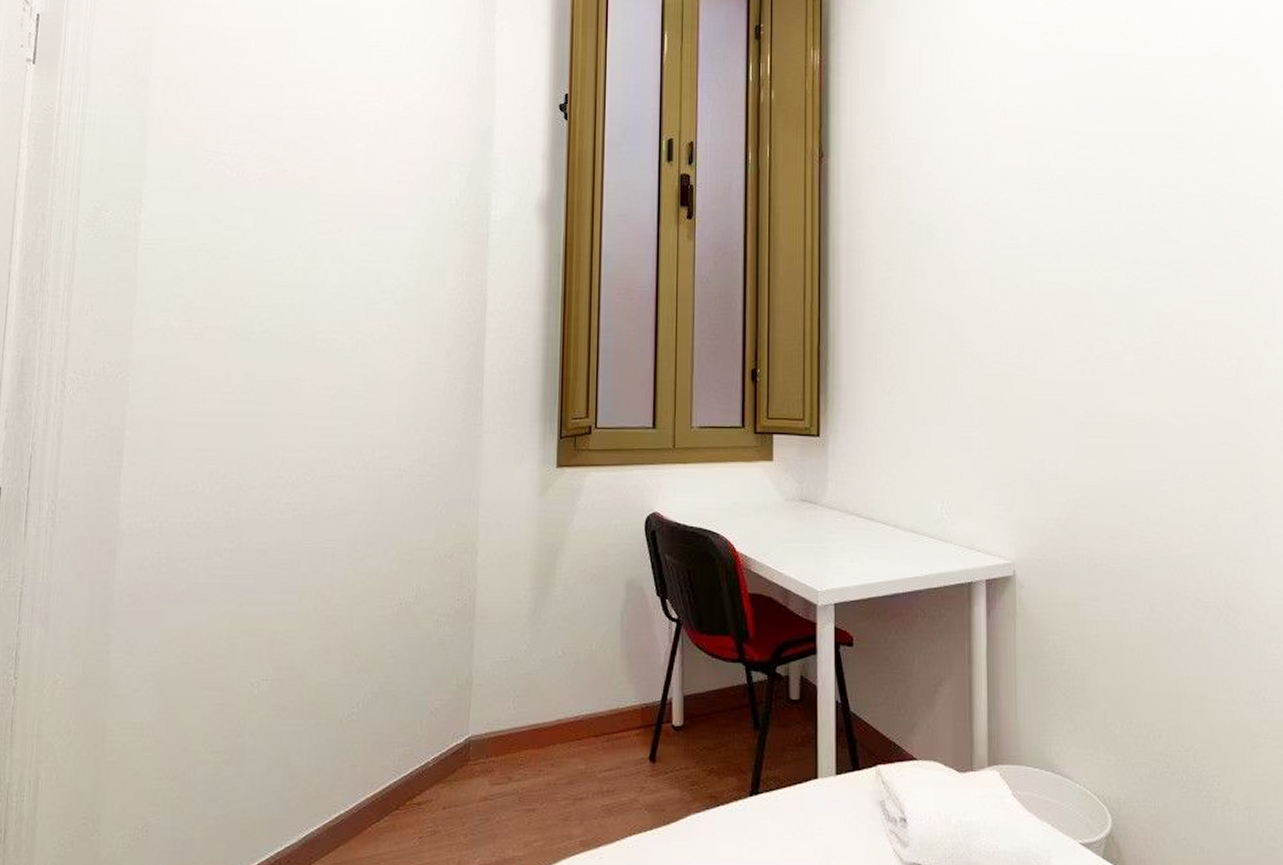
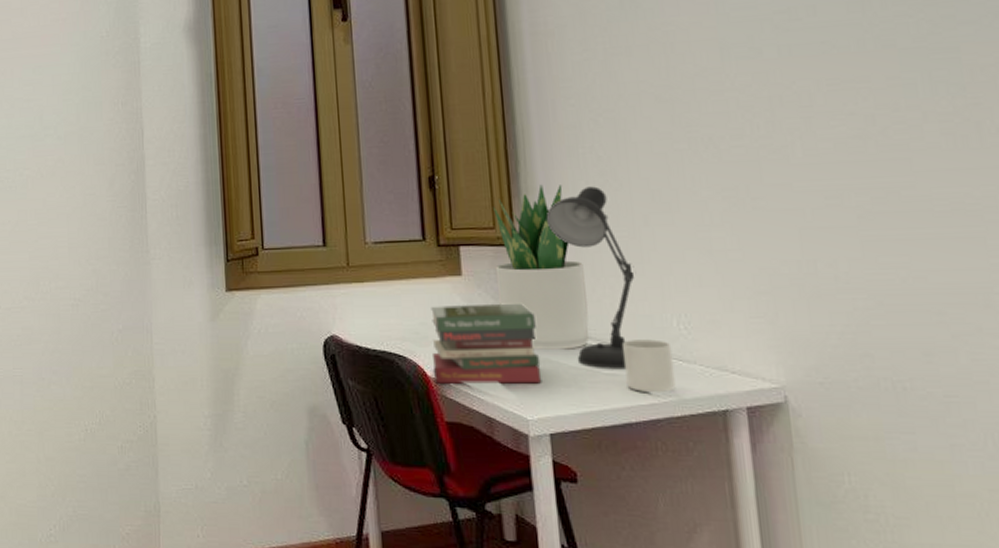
books: none [741,487,832,559] -> present [431,303,542,384]
planter: none [801,383,874,529] -> present [493,184,589,350]
desk lamp: none [846,388,912,547] -> present [545,186,635,370]
mug: none [898,522,935,568] -> present [623,339,676,393]

